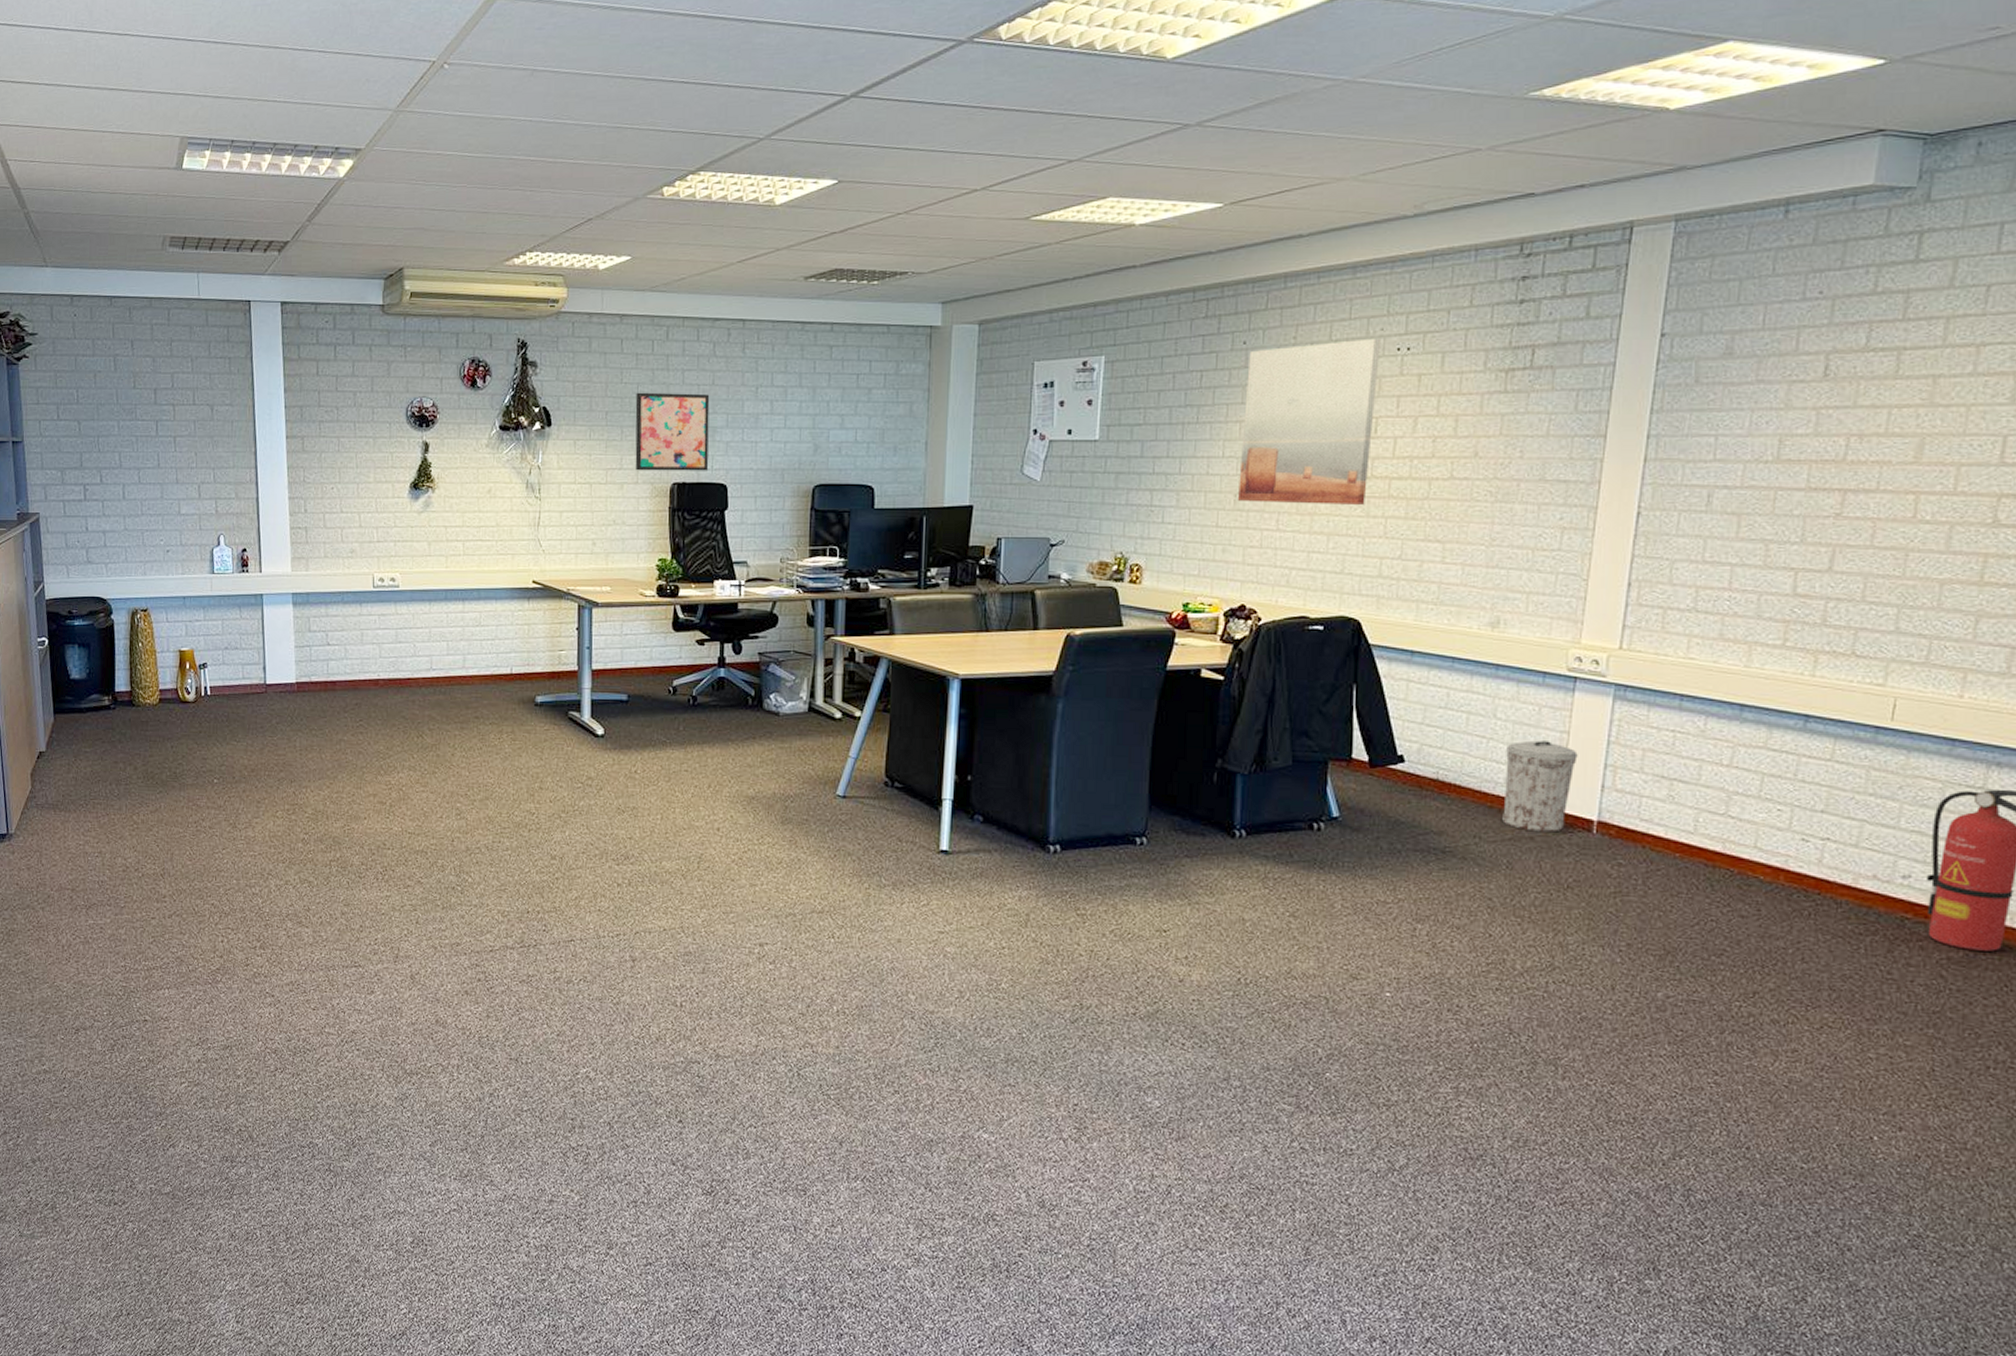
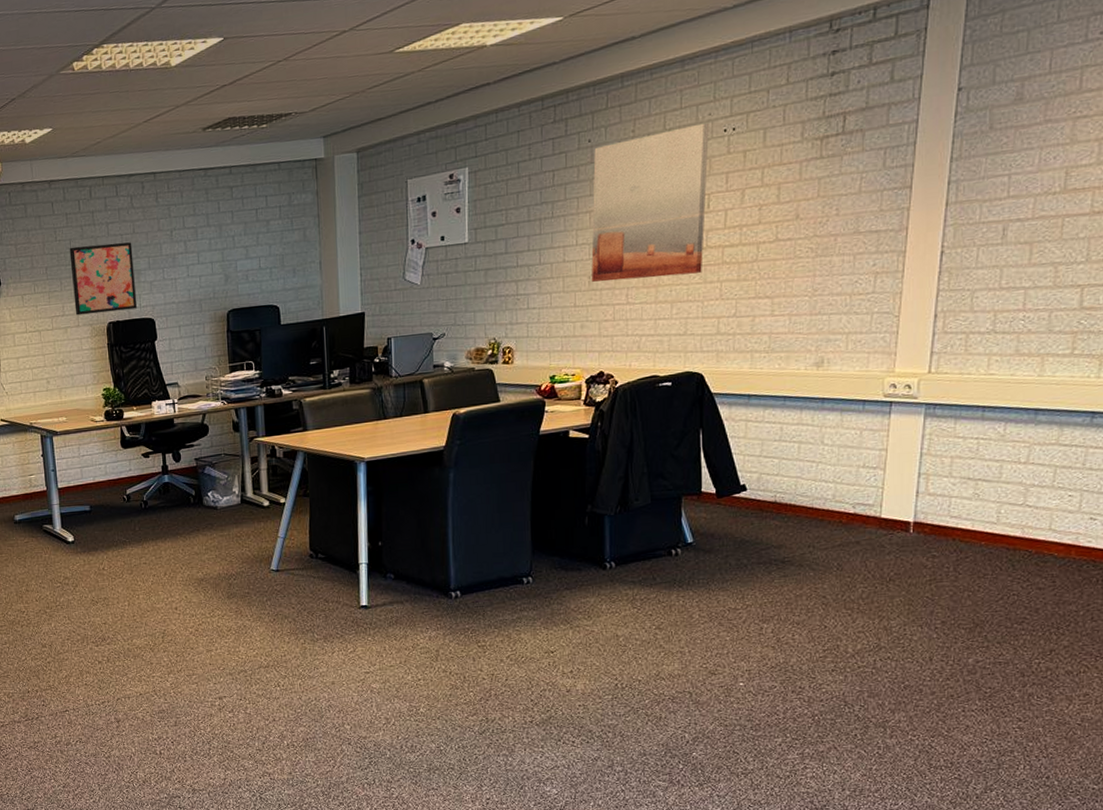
trash can: present [1502,740,1578,833] -> none [832,459,895,537]

